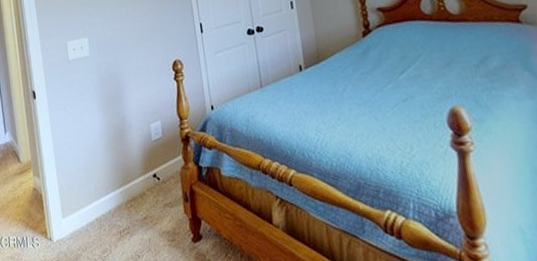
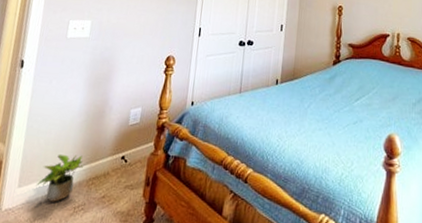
potted plant: none [79,179,118,229] -> present [36,153,83,202]

